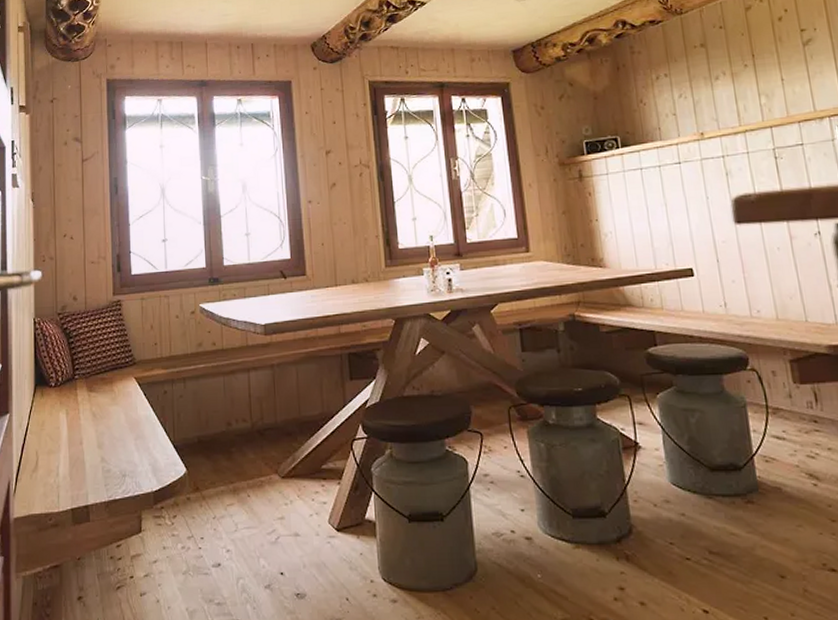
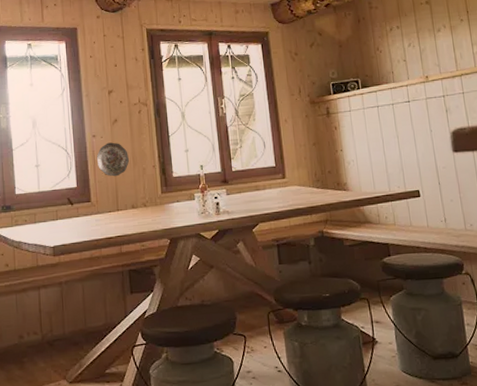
decorative plate: none [312,209,349,248] -> present [96,142,129,177]

